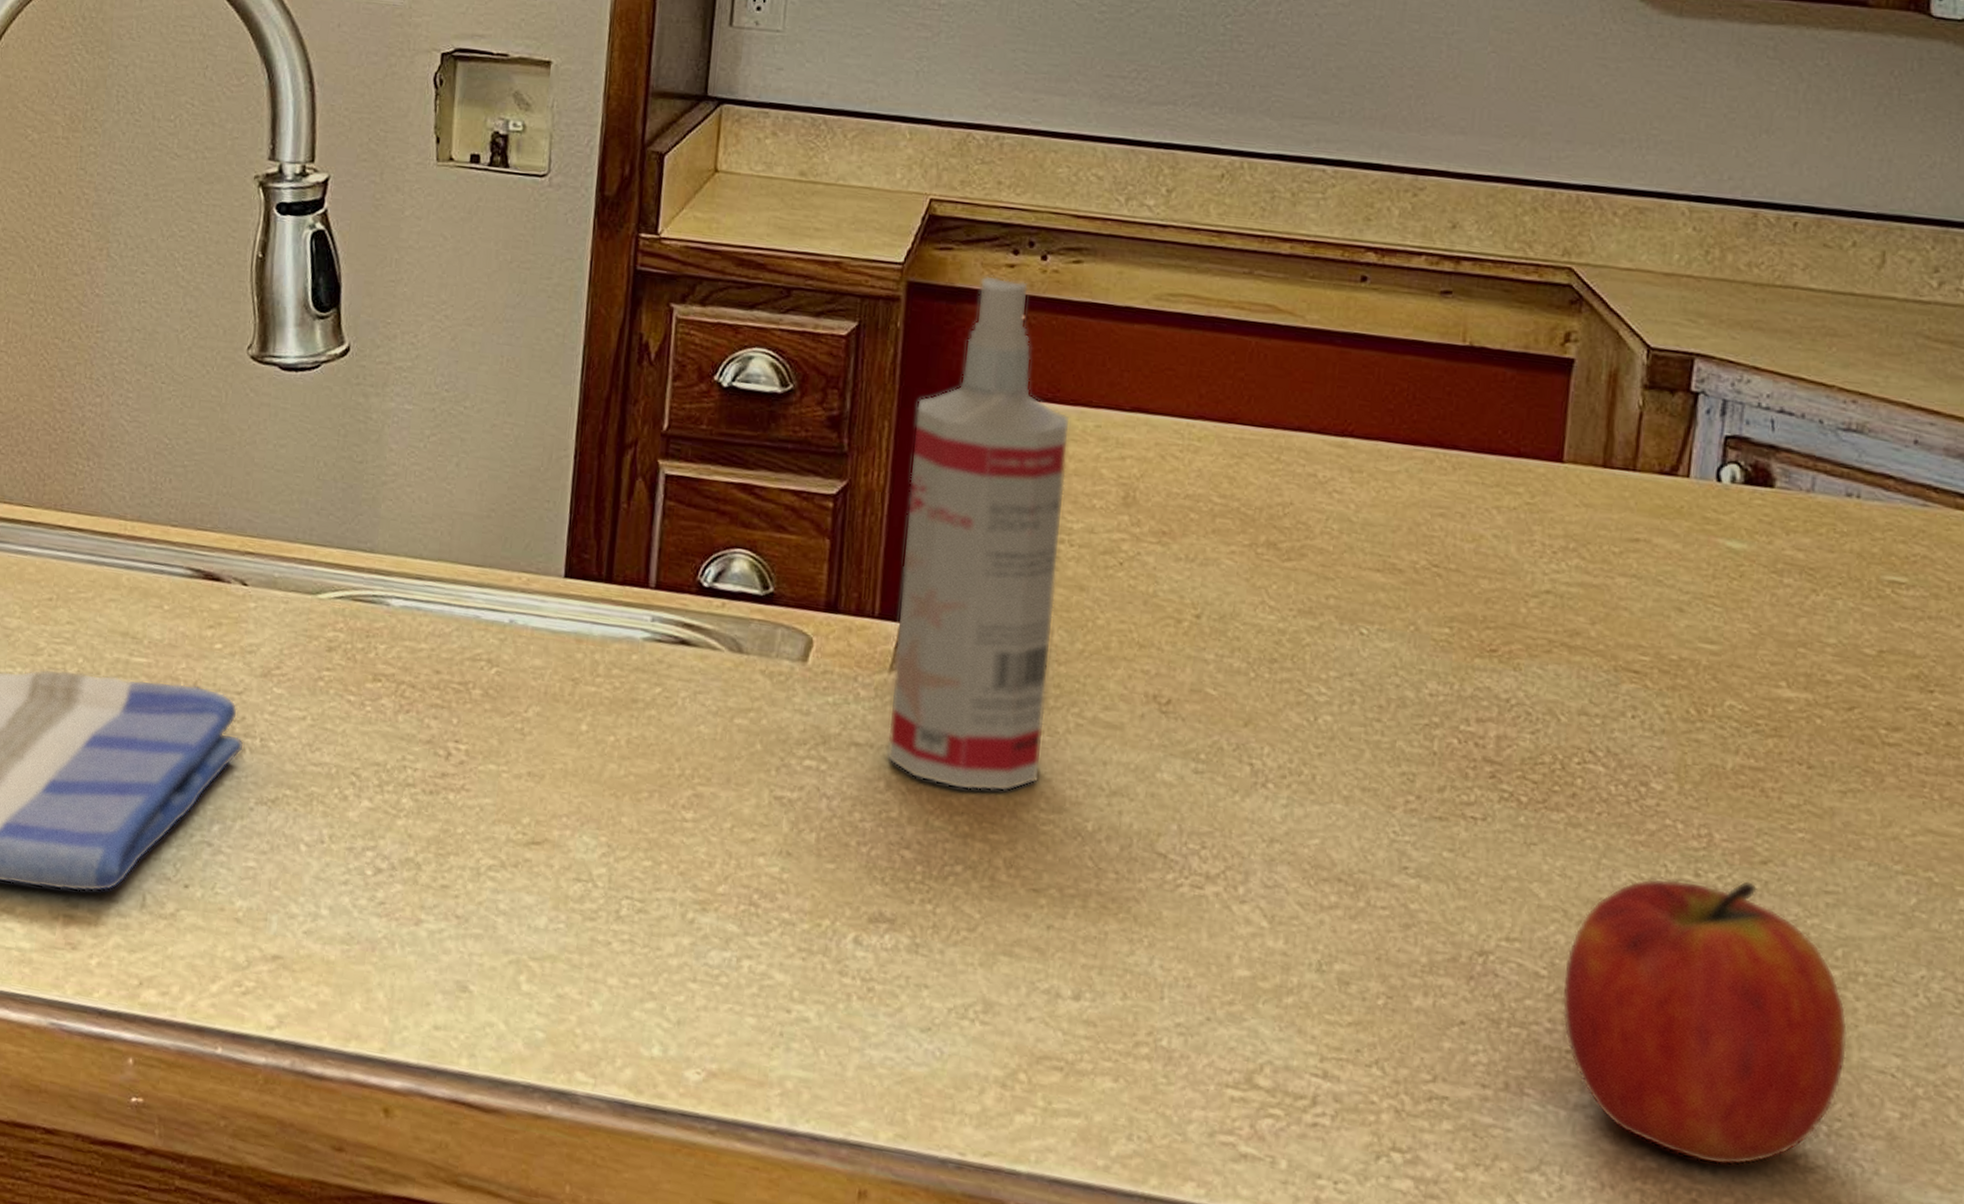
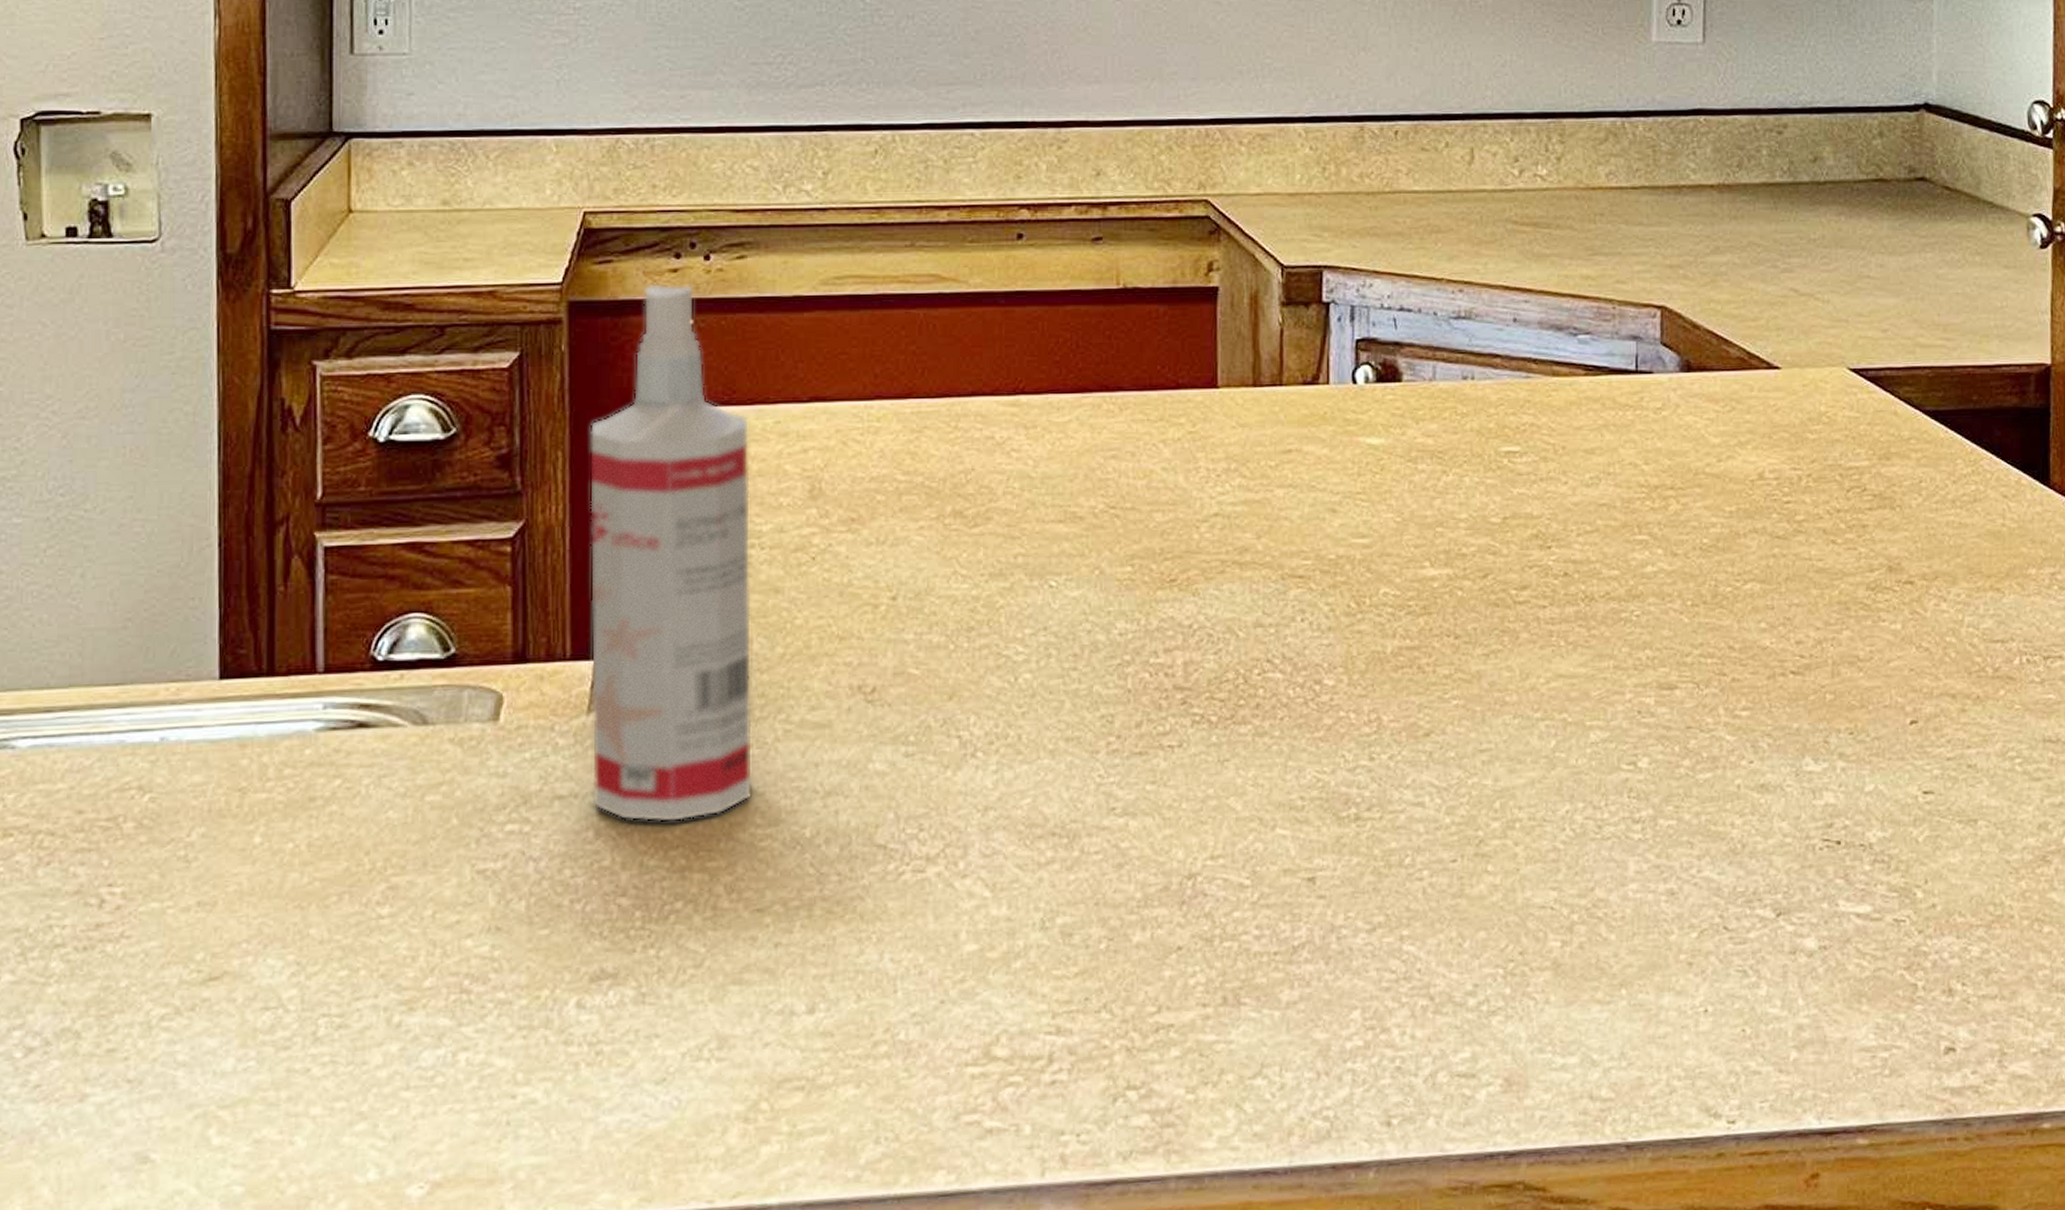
fruit: present [1561,878,1848,1166] -> none [1264,755,1512,1030]

